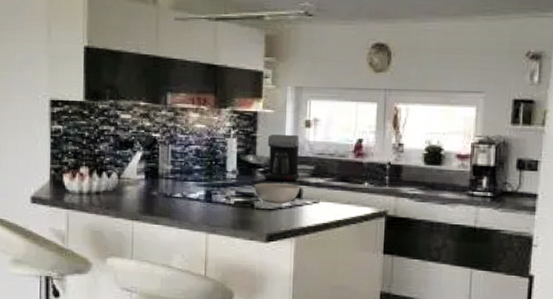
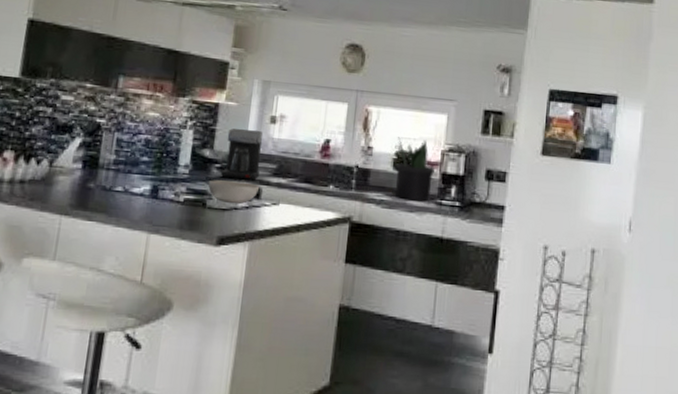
planter: none [426,132,466,195] -> present [395,137,436,202]

